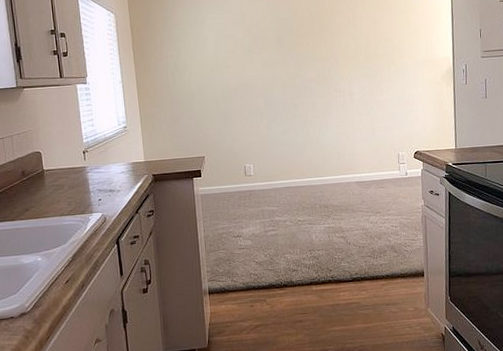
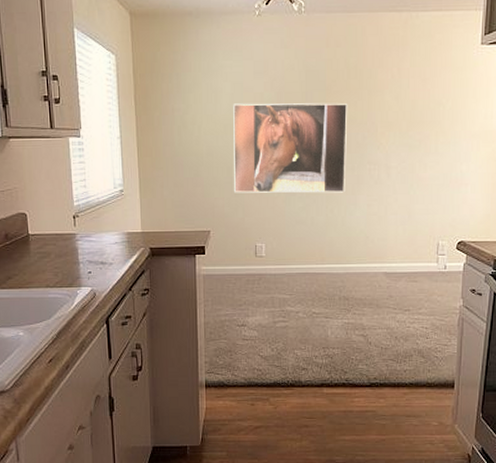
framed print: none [218,44,317,123] -> present [233,103,348,193]

